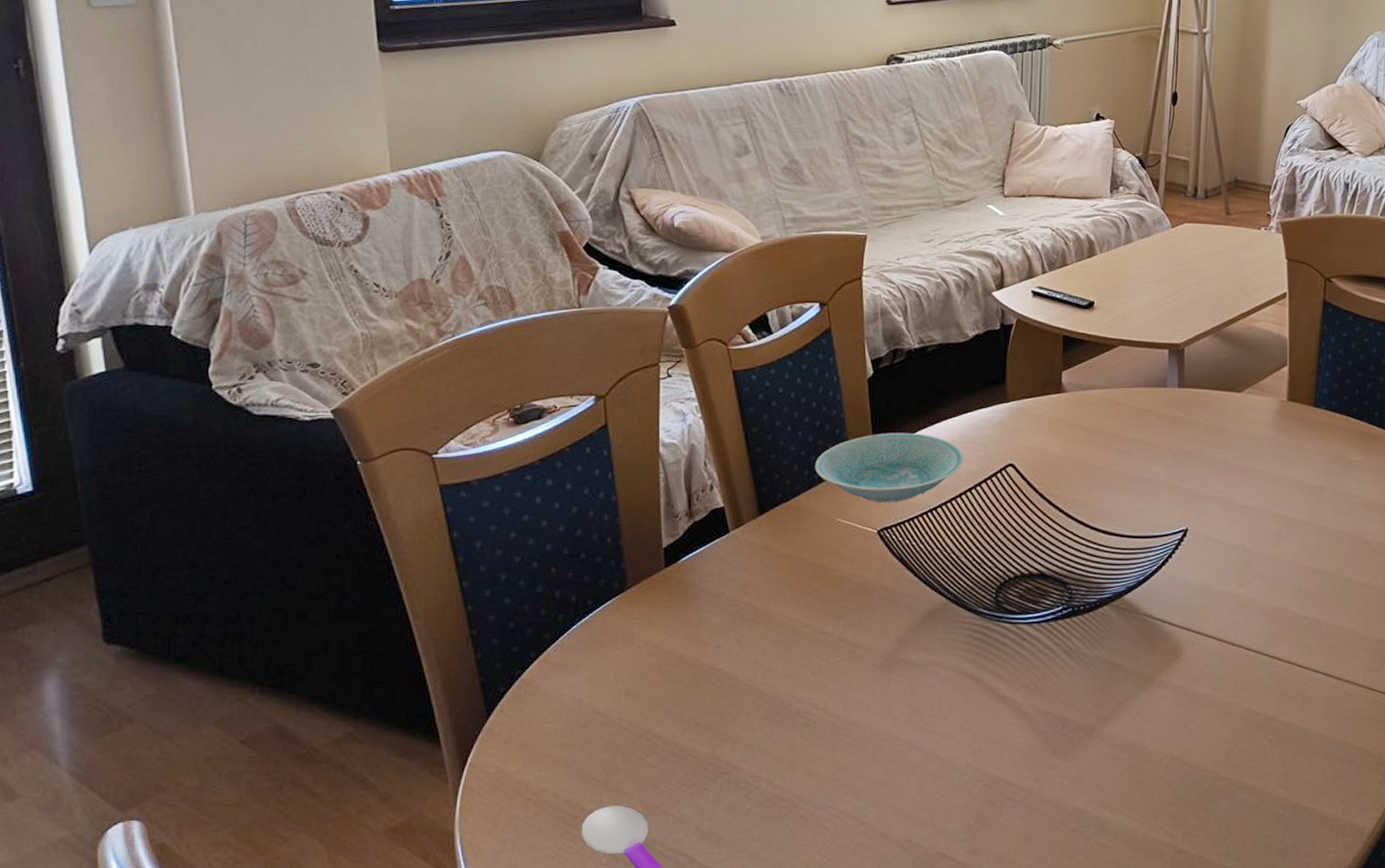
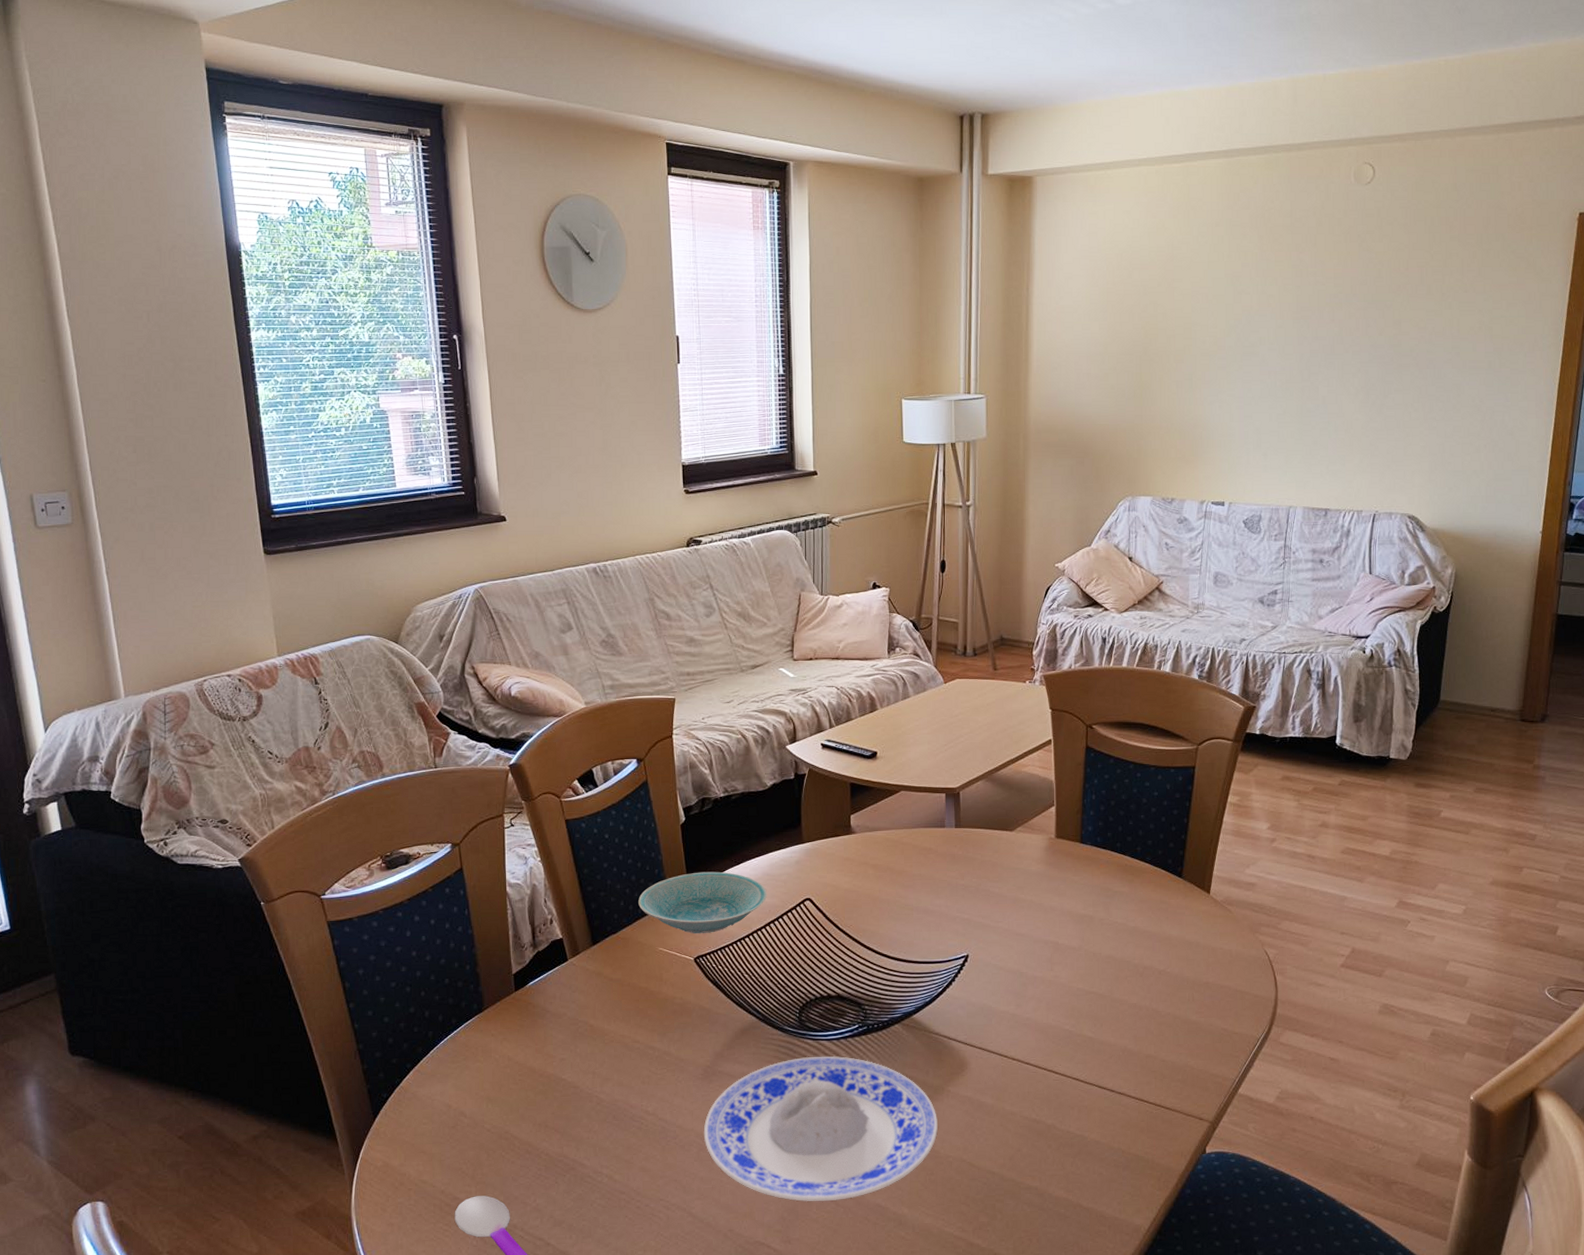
plate: none [881,641,1147,806] -> present [703,1055,938,1202]

